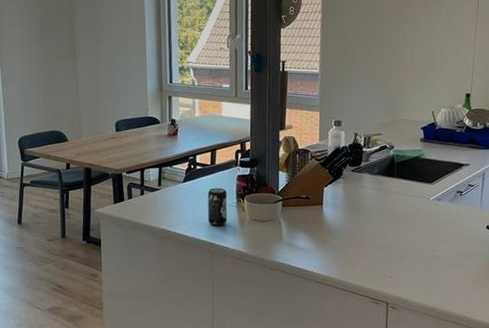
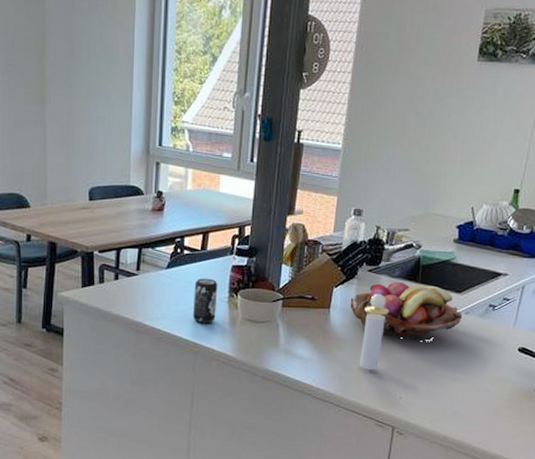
fruit basket: none [339,178,436,226] -> present [350,281,463,339]
perfume bottle: none [352,189,373,255] -> present [359,293,390,370]

